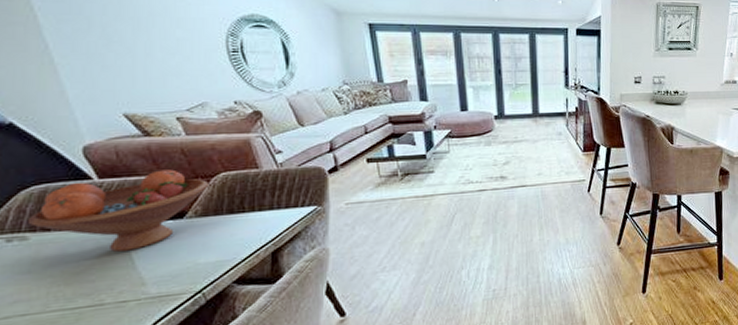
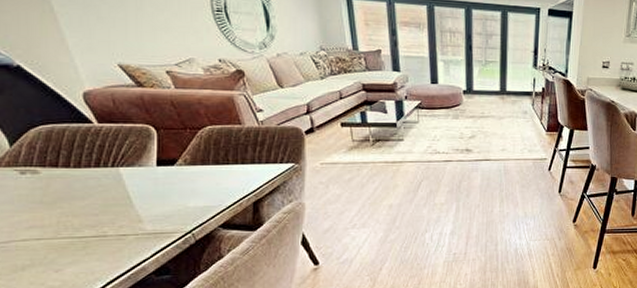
fruit bowl: present [27,169,210,252] -> none [37,119,197,190]

